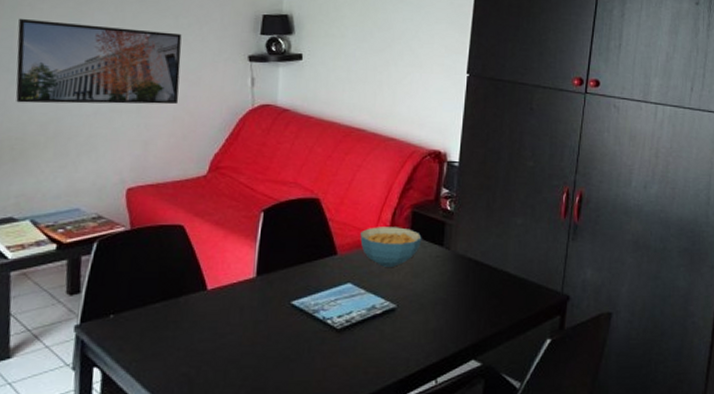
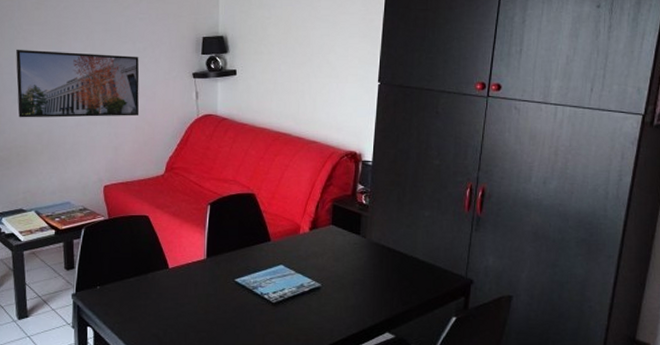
cereal bowl: present [360,227,422,267] -> none [289,218,341,252]

